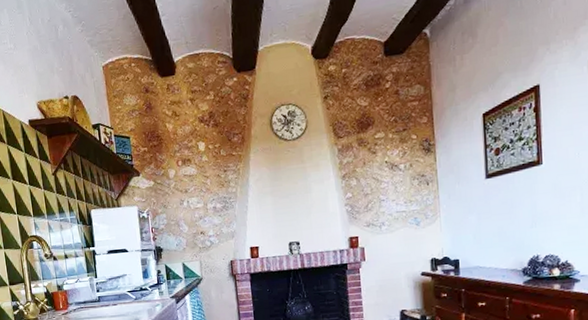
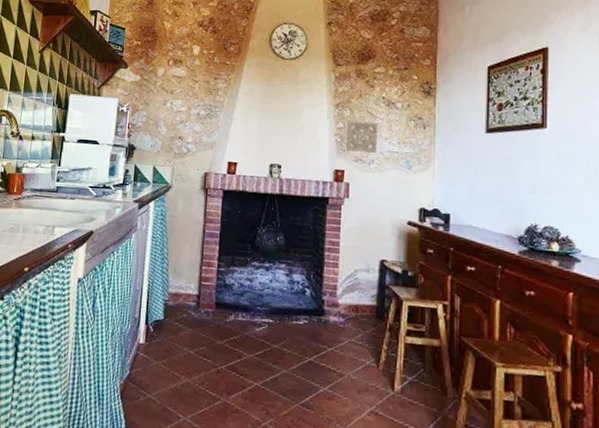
wall ornament: none [355,186,386,218] -> present [345,121,378,153]

